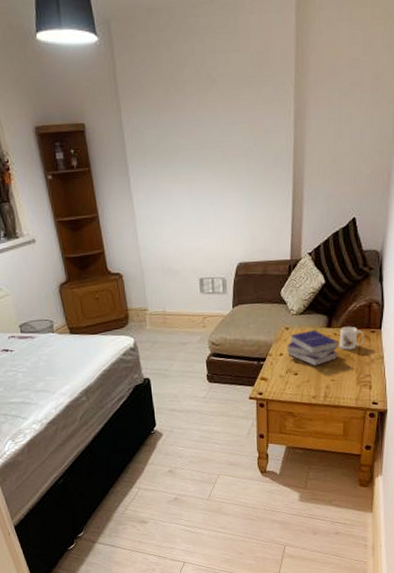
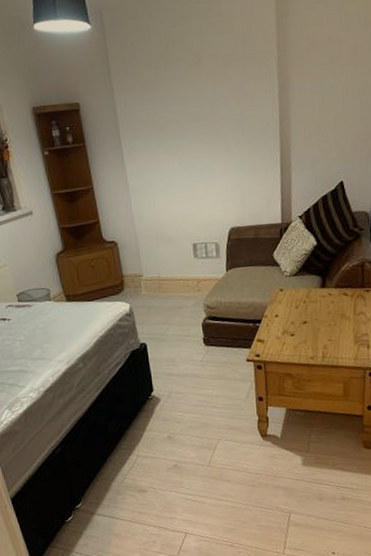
book: present [287,329,339,366] -> none [282,290,334,327]
mug: present [339,326,364,350] -> none [334,286,359,310]

